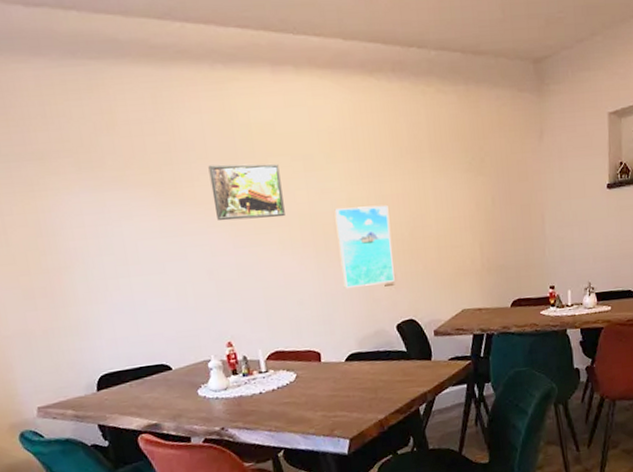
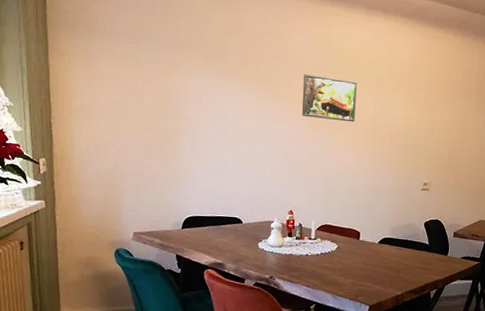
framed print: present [334,205,395,288] -> none [389,124,436,188]

